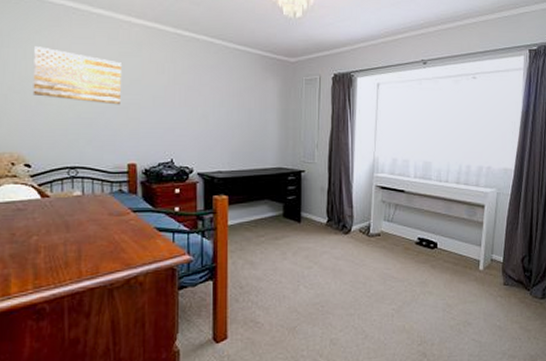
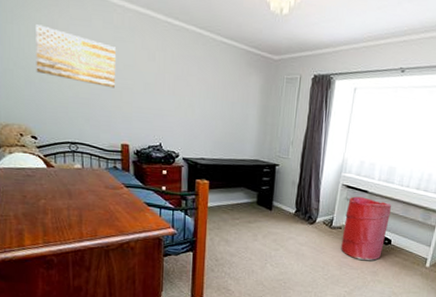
laundry hamper: none [382,197,432,269] -> present [341,196,391,261]

